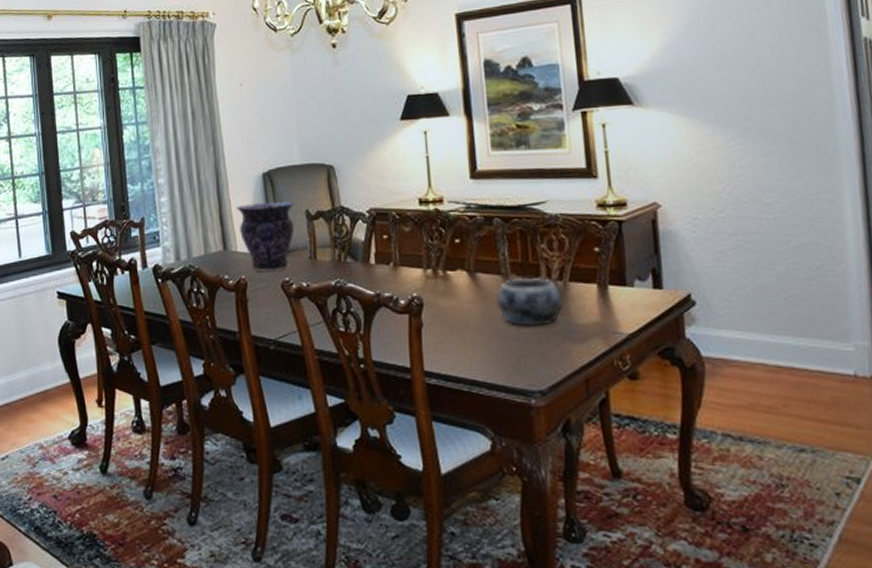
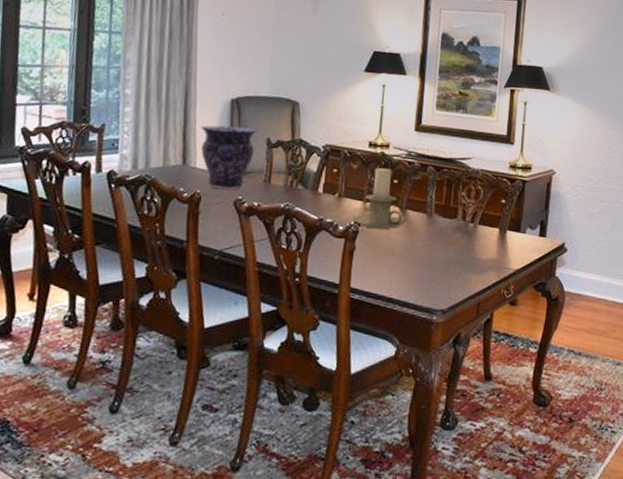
candle holder: none [414,227,478,298] -> present [353,168,406,229]
decorative bowl: present [496,277,564,326] -> none [419,217,472,258]

